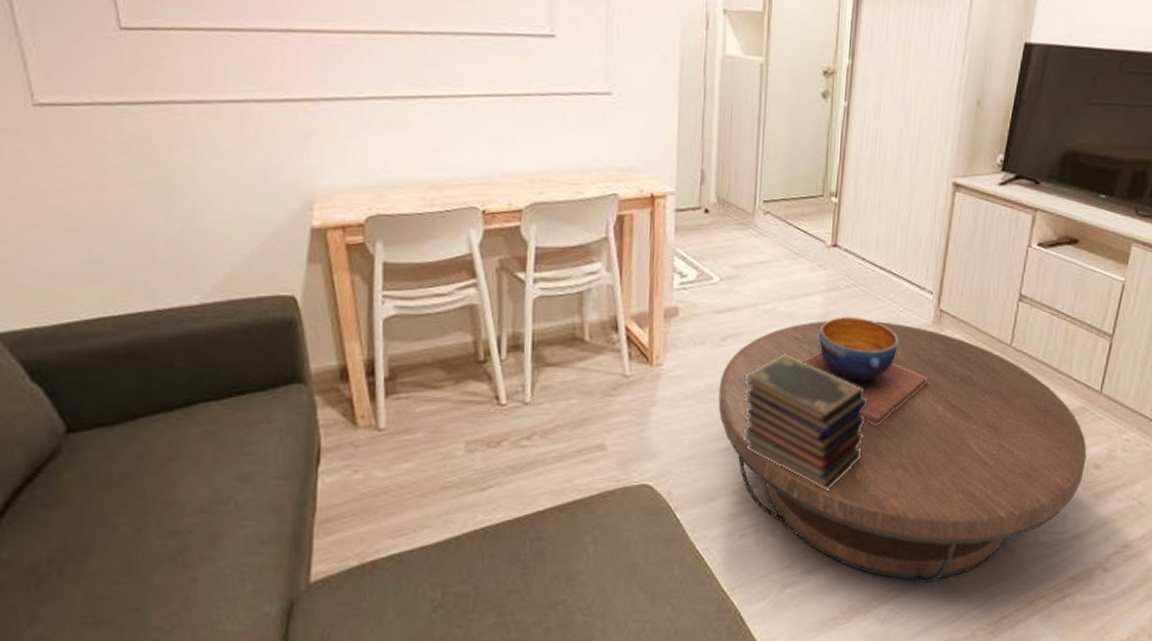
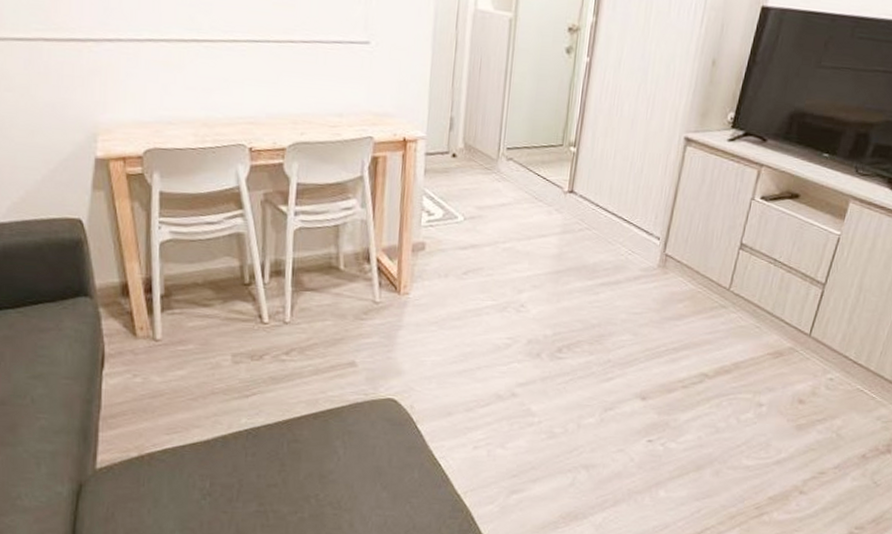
coffee table: present [718,320,1087,584] -> none [458,260,793,497]
book stack: present [742,353,868,490] -> none [479,288,595,411]
decorative bowl: present [802,317,928,427] -> none [536,257,651,357]

